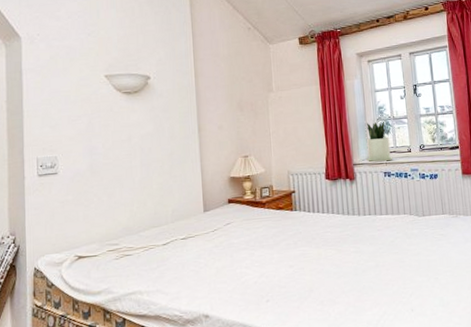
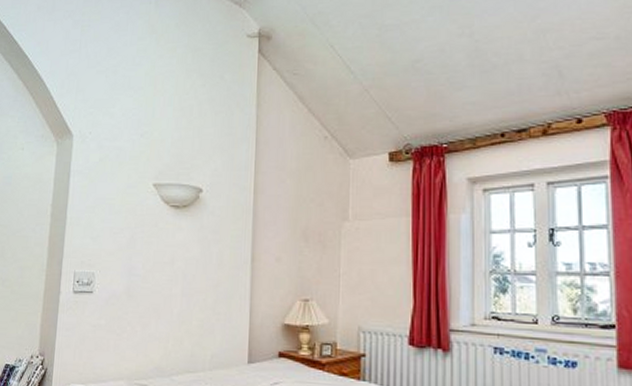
planter: present [366,121,393,163] -> none [470,274,510,333]

